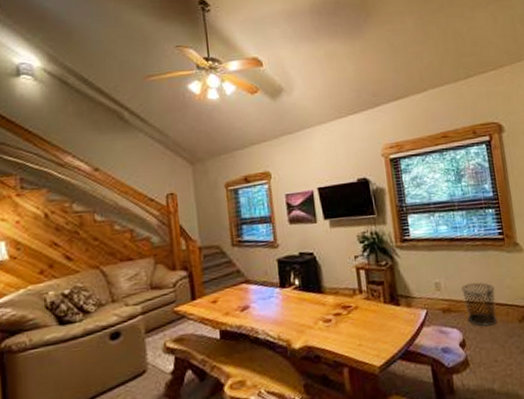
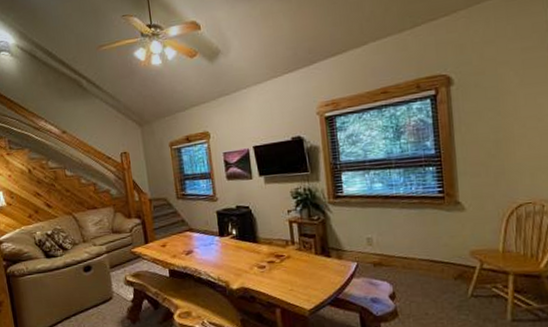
waste bin: present [461,282,497,327] -> none [394,239,430,282]

